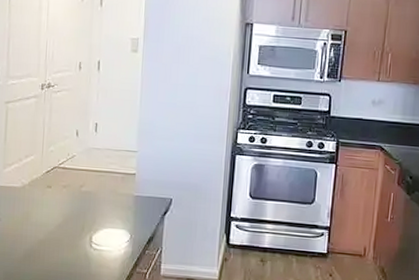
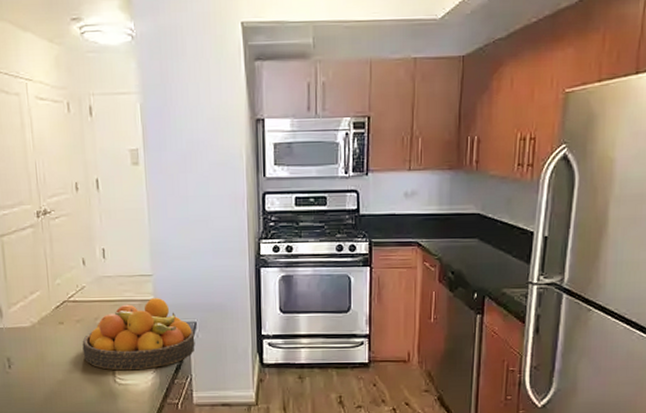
fruit bowl: none [65,172,169,238] -> present [82,298,195,371]

